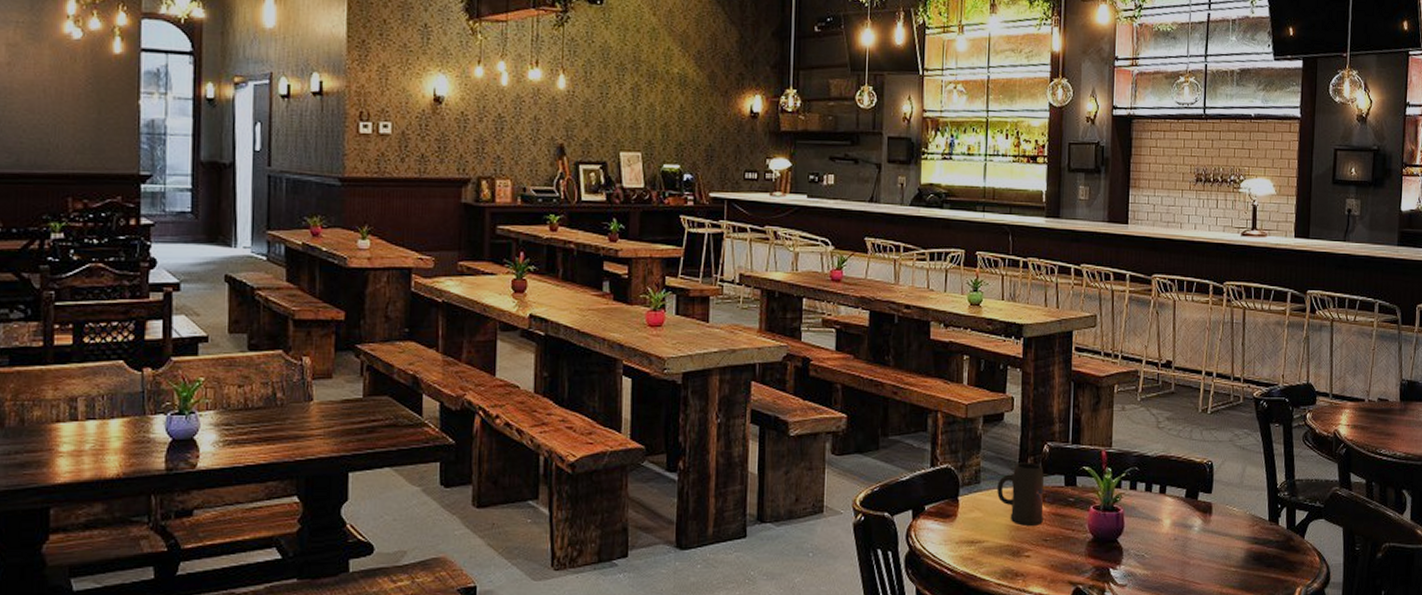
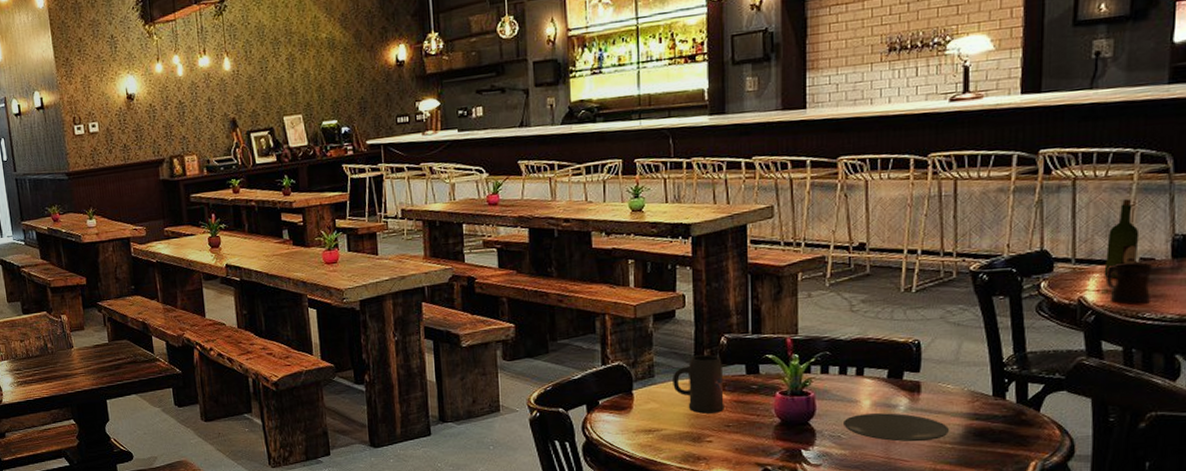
plate: none [1146,533,1235,564] -> present [842,413,950,442]
beer mug: none [1353,401,1387,442] -> present [1105,261,1154,306]
wine bottle: none [1354,344,1378,415] -> present [1105,199,1140,279]

